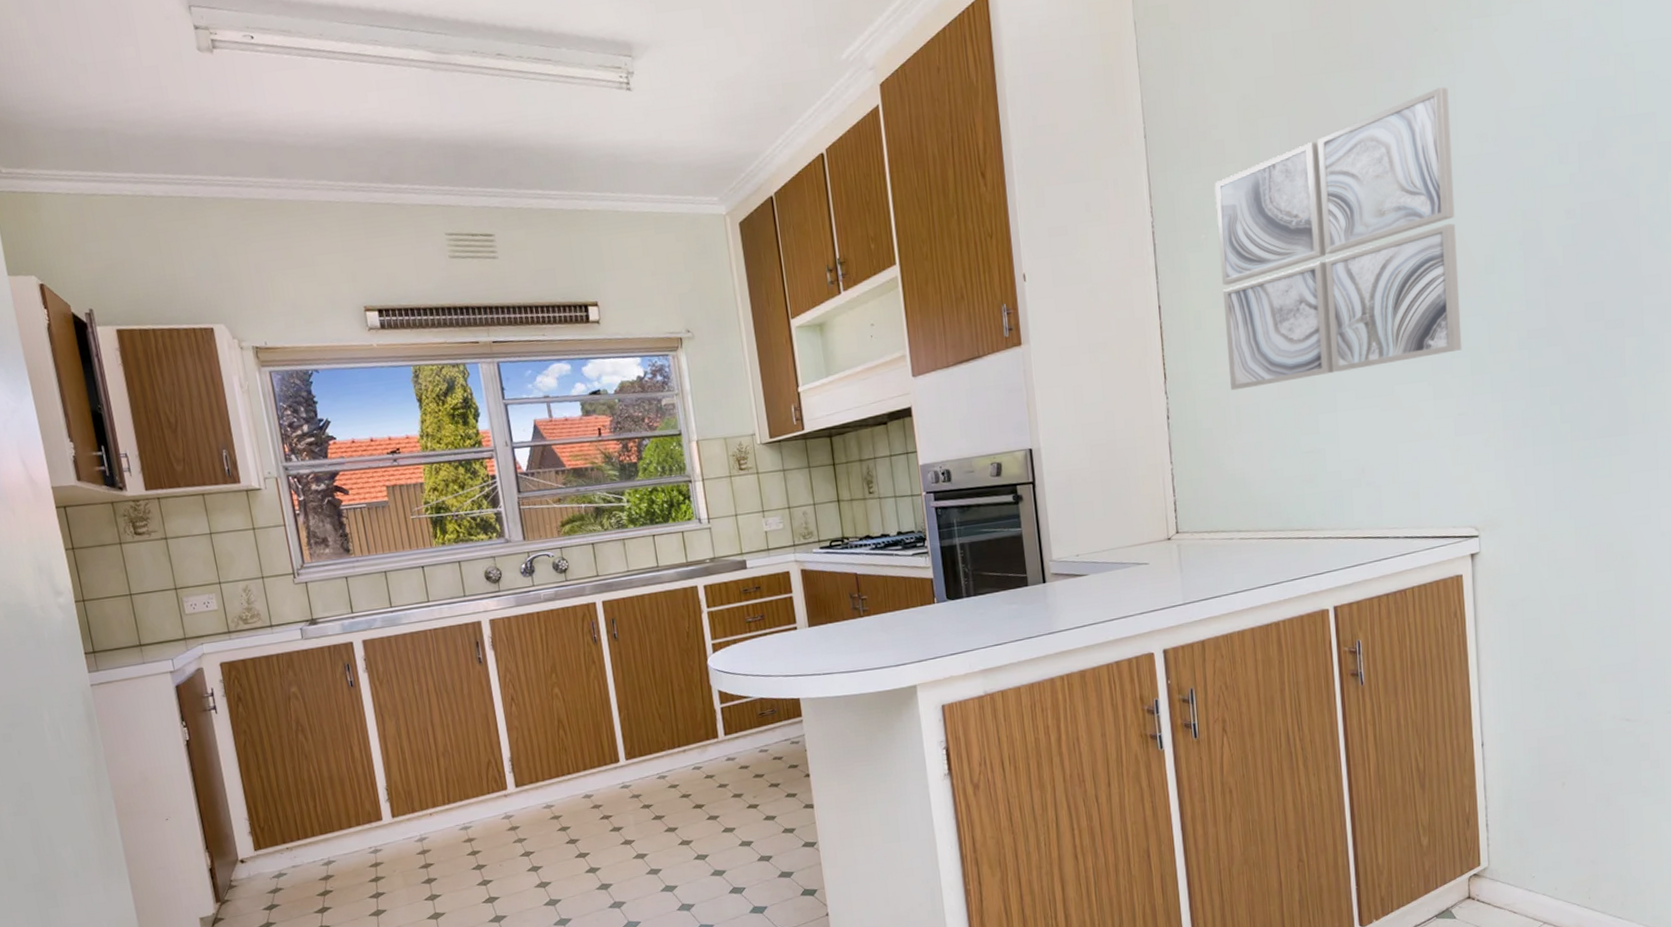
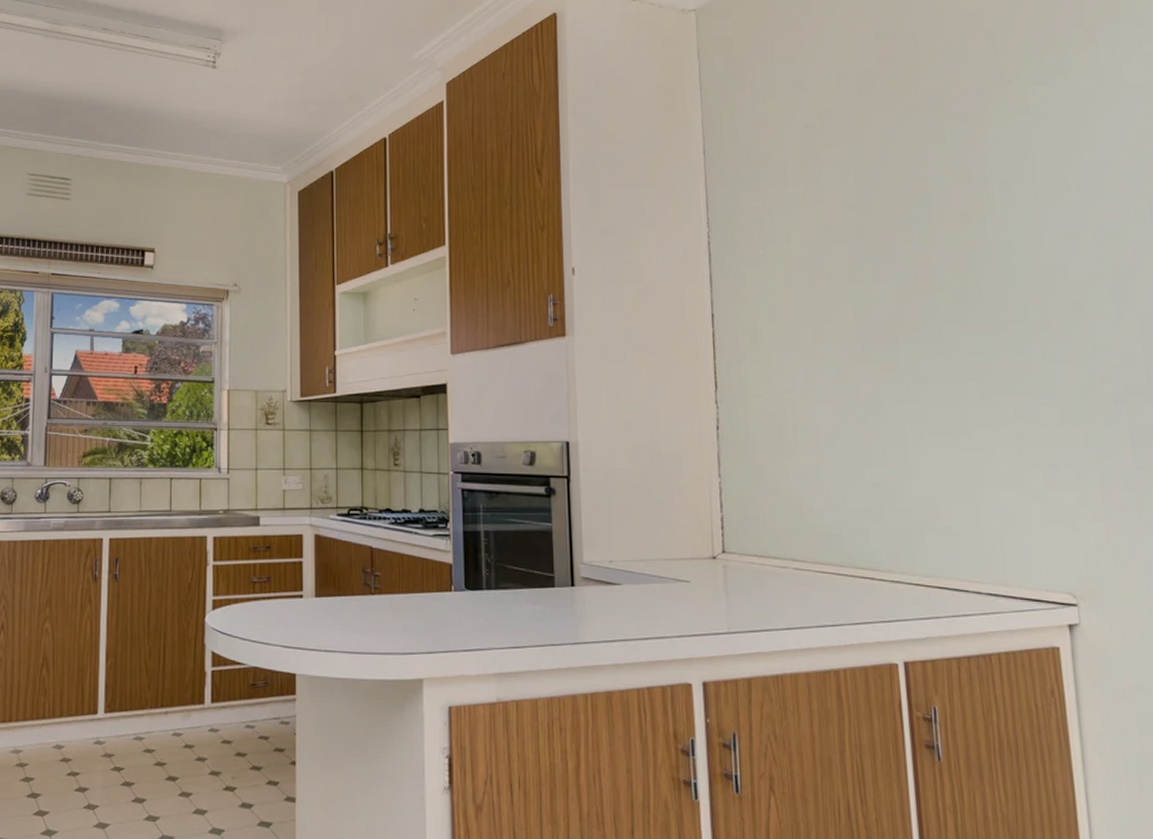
wall art: present [1214,86,1462,391] -> none [774,134,1049,409]

